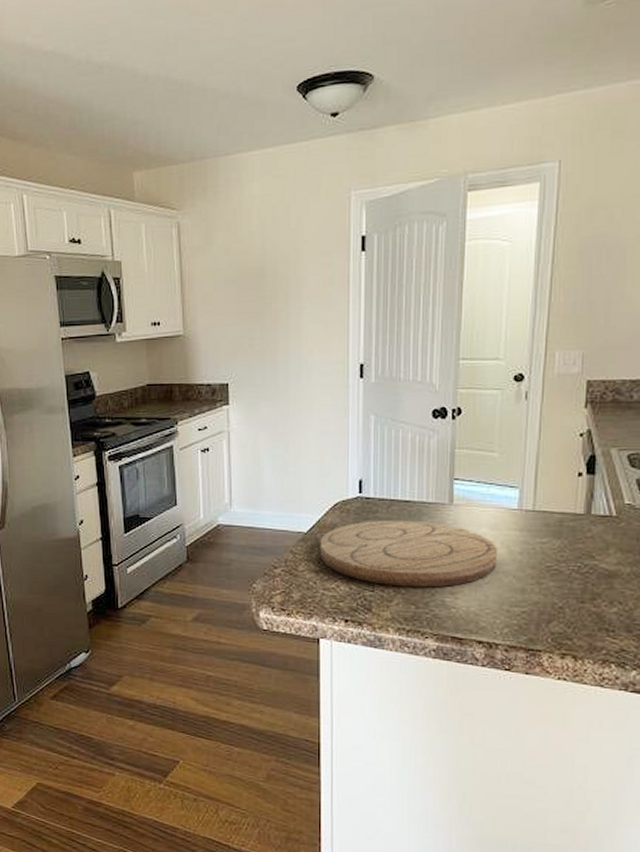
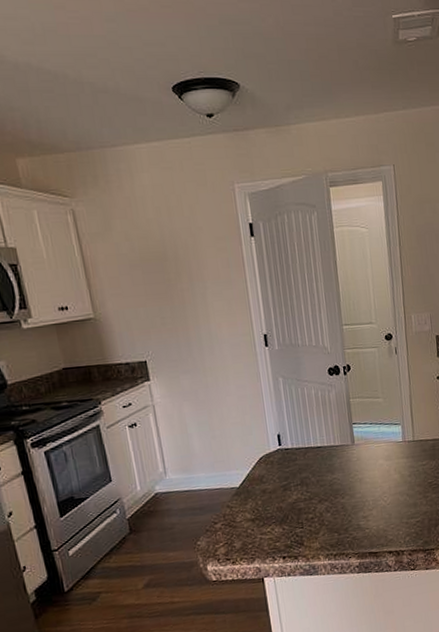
cutting board: present [320,520,497,588] -> none [251,461,394,521]

